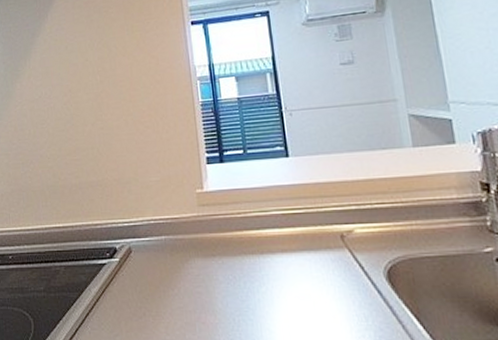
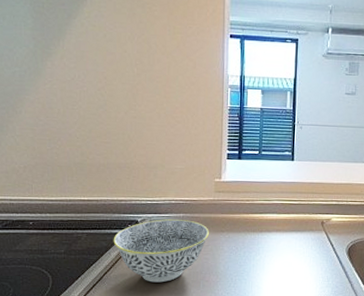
bowl: none [92,243,198,326] -> present [113,219,209,283]

